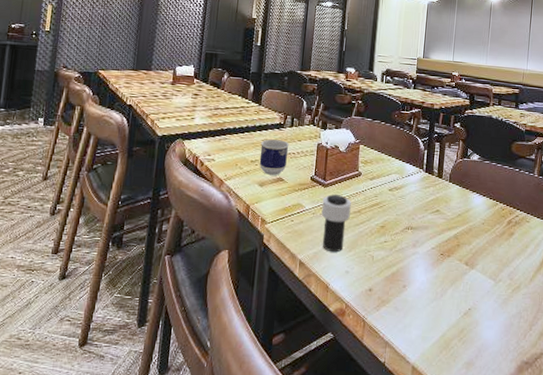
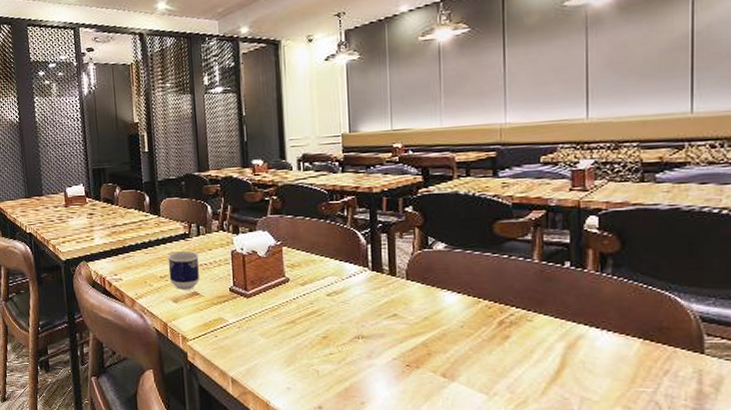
cup: present [321,194,351,253] -> none [247,305,283,368]

